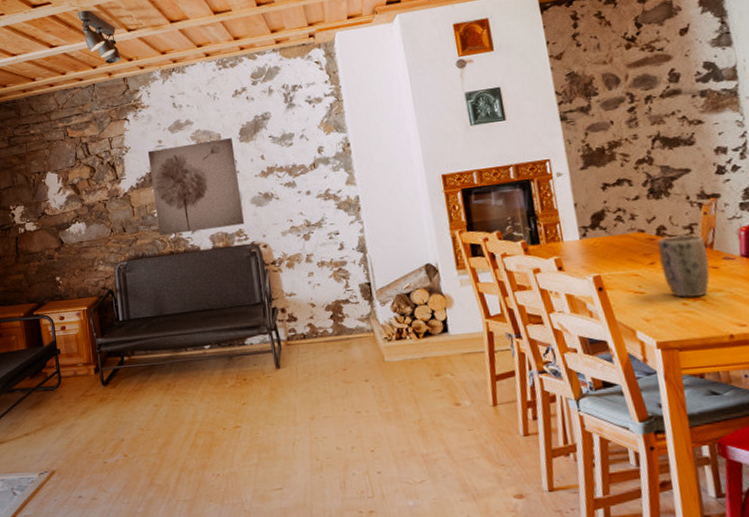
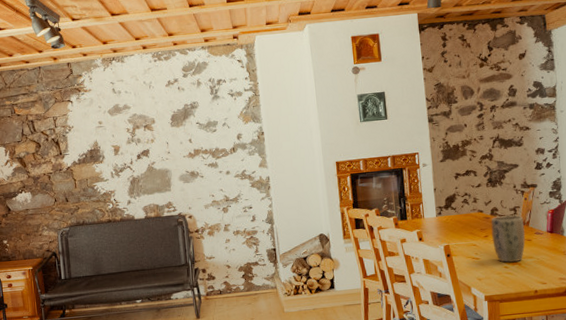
wall art: present [147,138,244,236] -> none [89,123,173,206]

